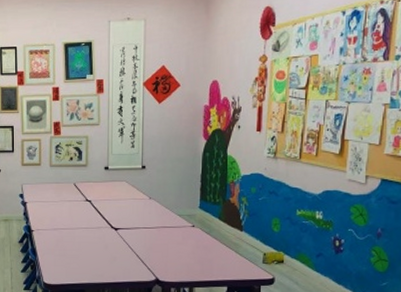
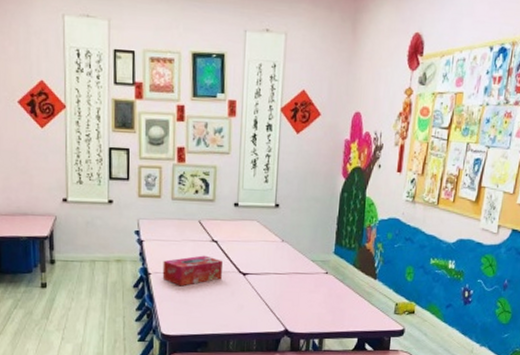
tissue box: none [43,213,97,241] -> present [162,255,224,287]

